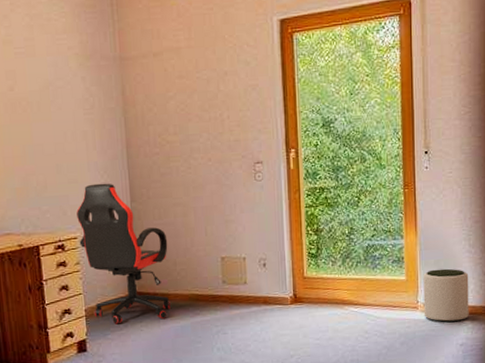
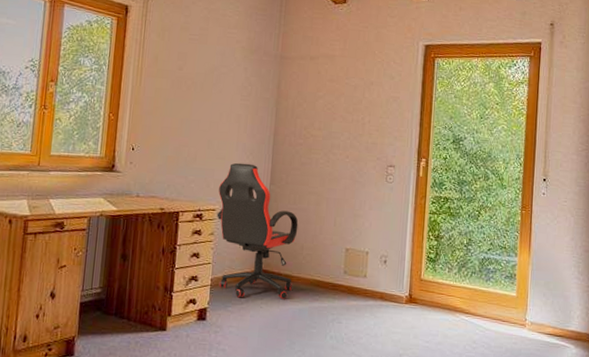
plant pot: present [423,268,469,322] -> none [531,290,576,345]

